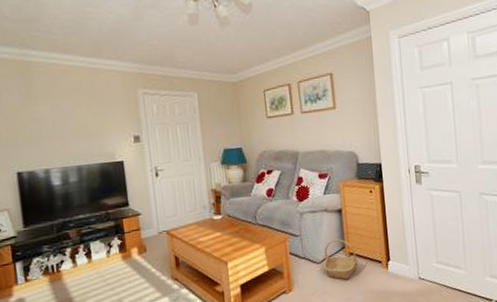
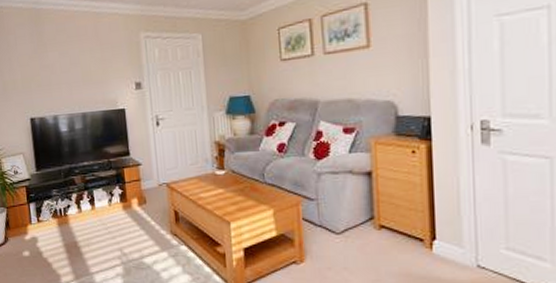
basket: present [323,239,359,280] -> none [344,207,391,257]

